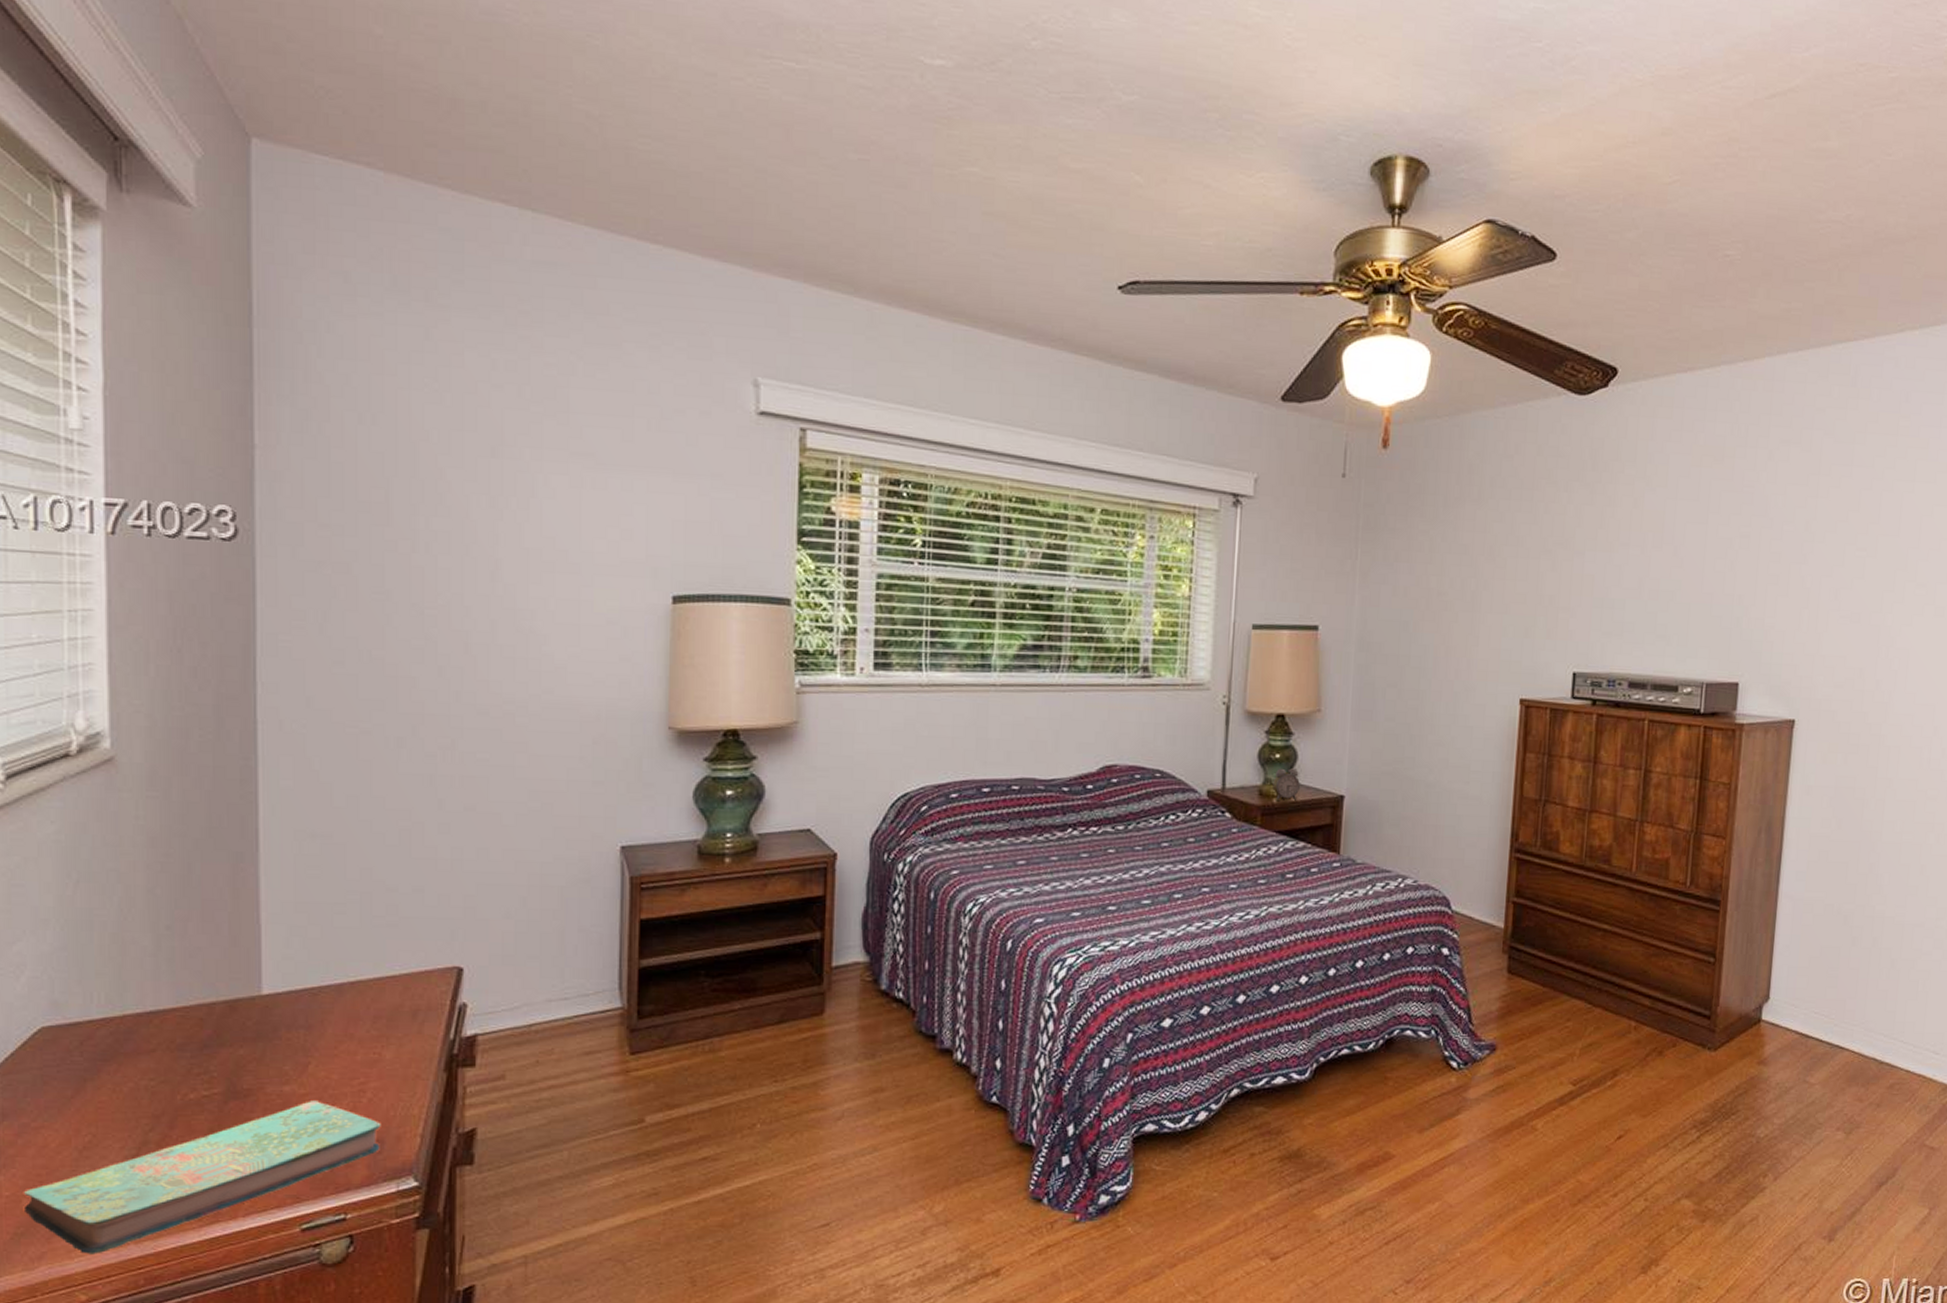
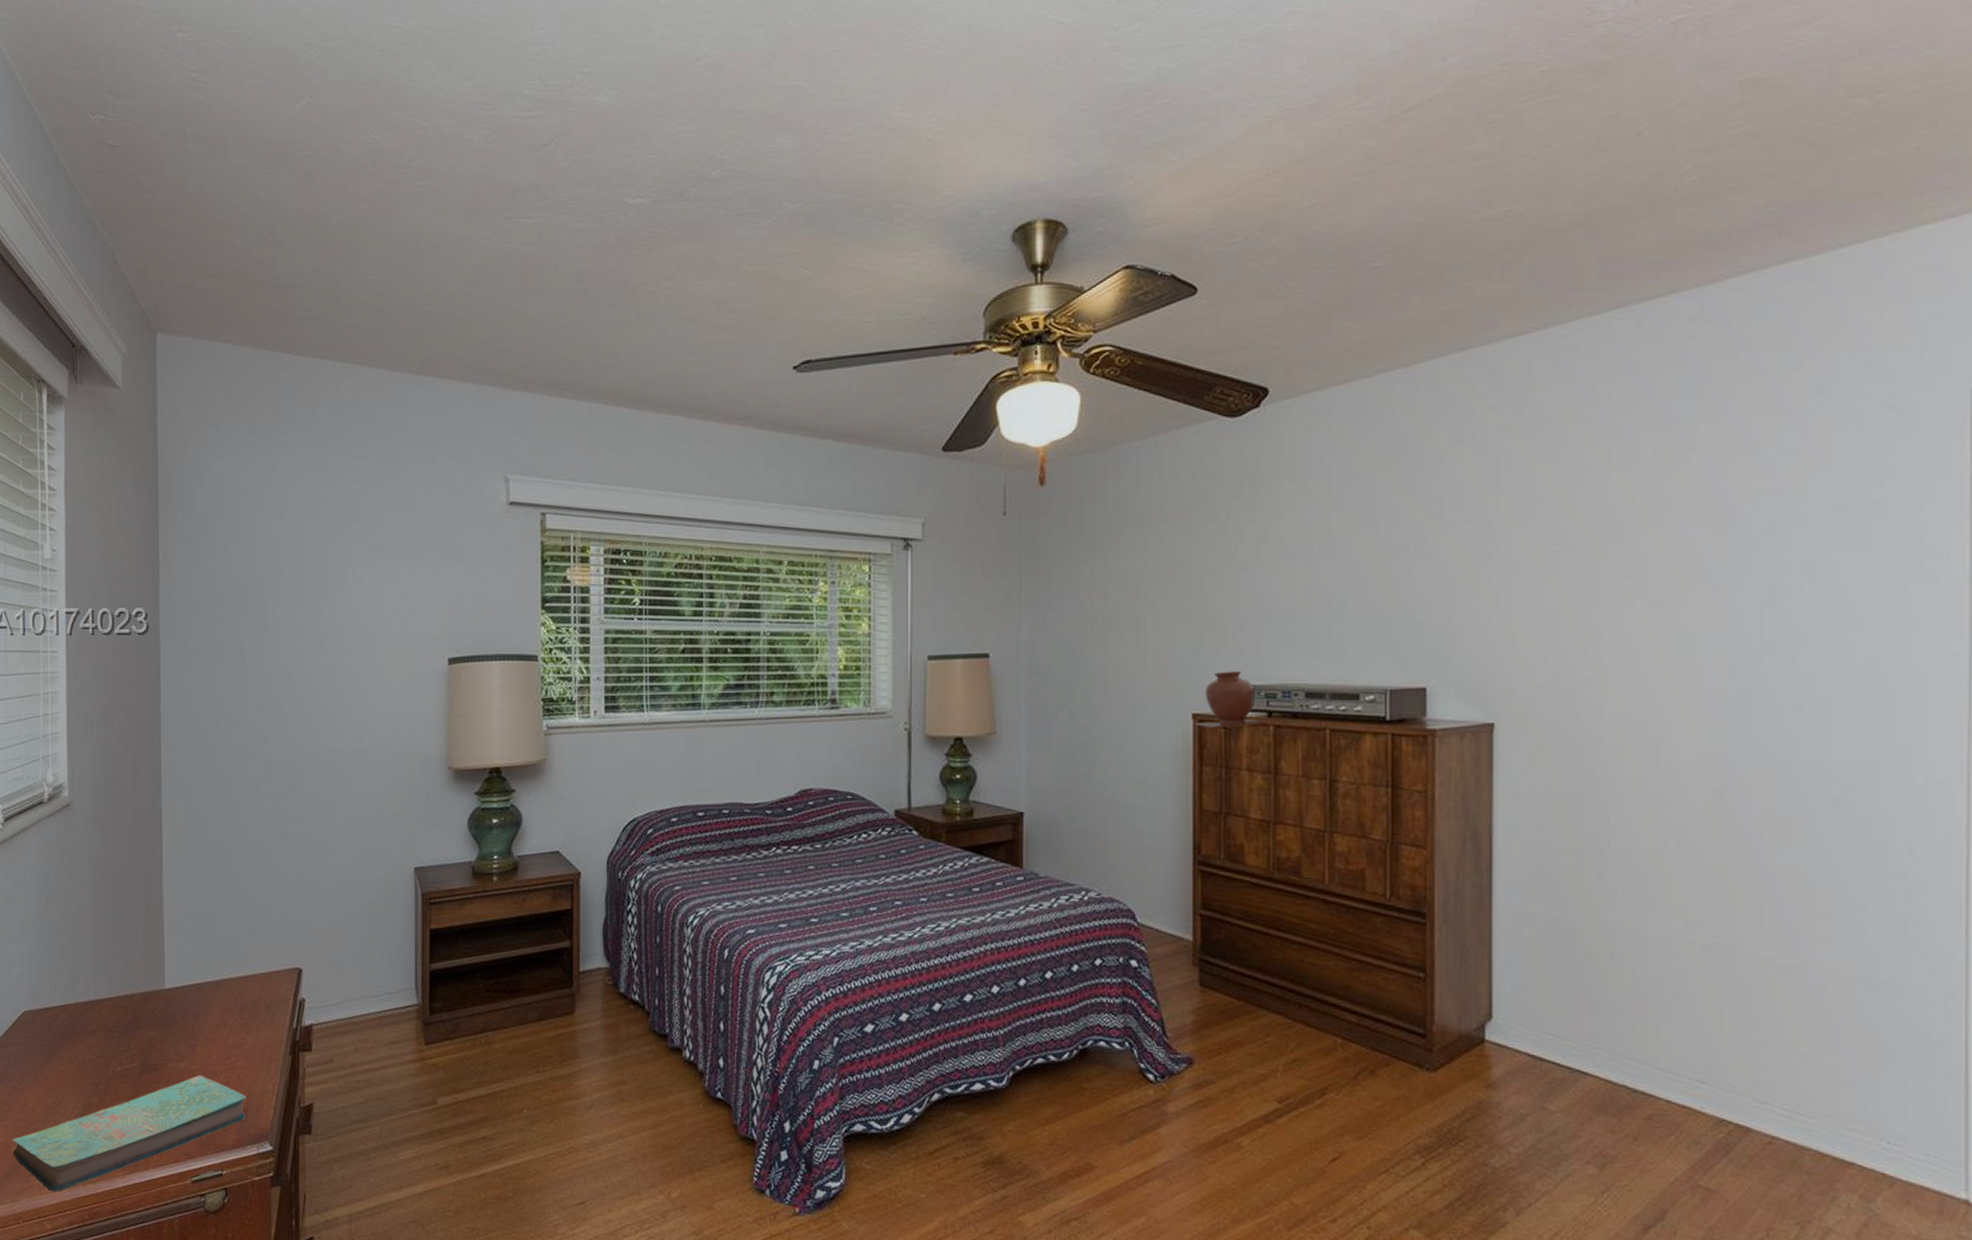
alarm clock: present [1272,768,1300,802] -> none [955,788,980,819]
decorative vase: none [1520,657,1590,715] -> present [1193,671,1266,729]

